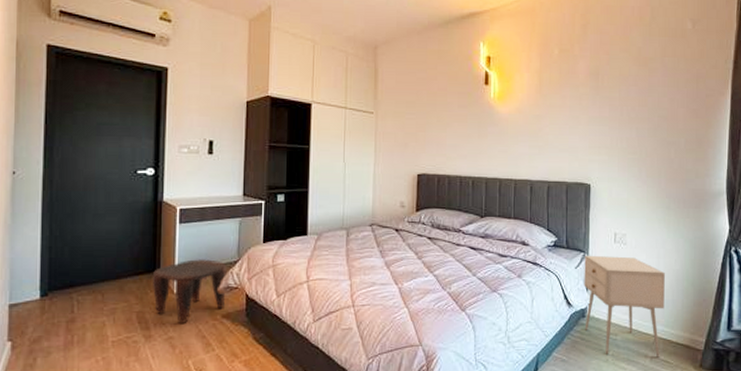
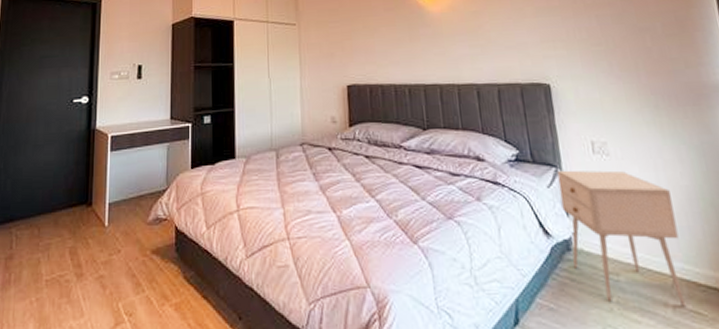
stool: present [153,259,227,325] -> none [85,188,156,262]

